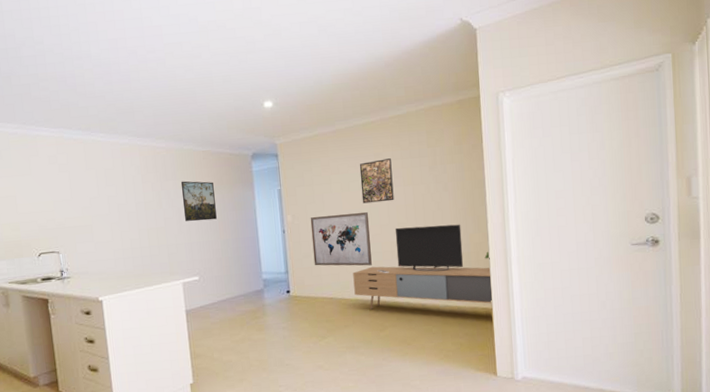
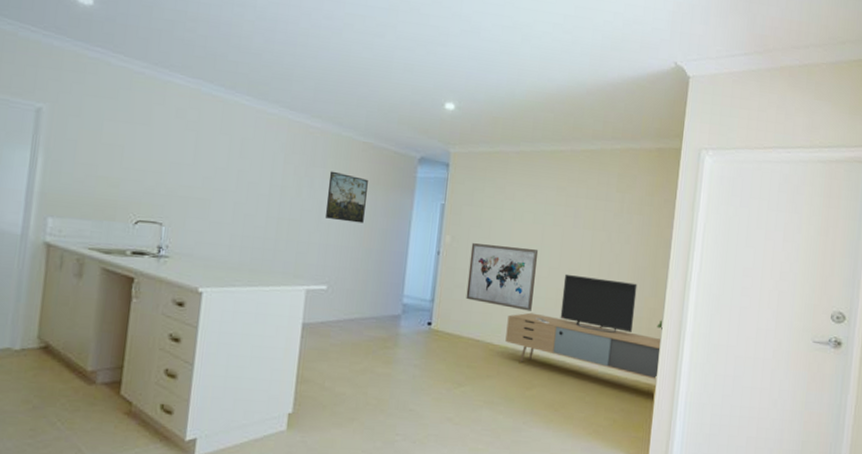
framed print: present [359,158,394,204] -> none [534,193,575,243]

